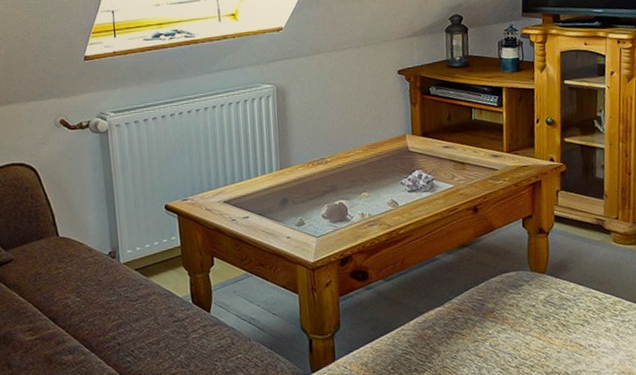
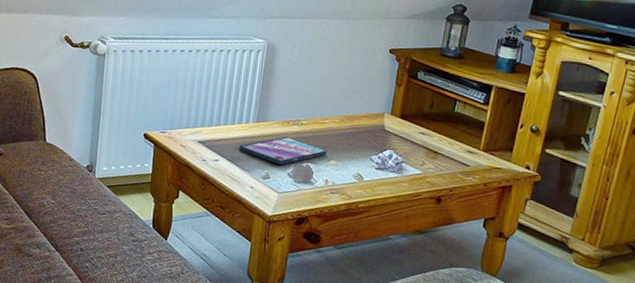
video game case: none [267,178,357,209] -> present [239,136,327,165]

